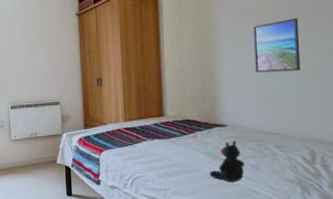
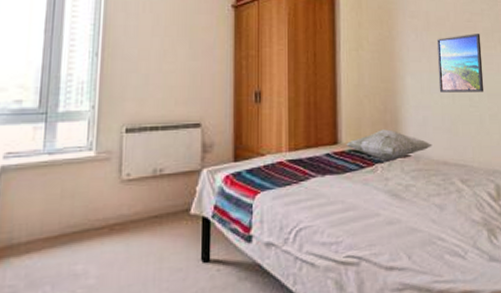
decorative pillow: none [170,104,248,129] -> present [346,129,432,161]
teddy bear: present [209,140,245,182] -> none [390,174,429,228]

